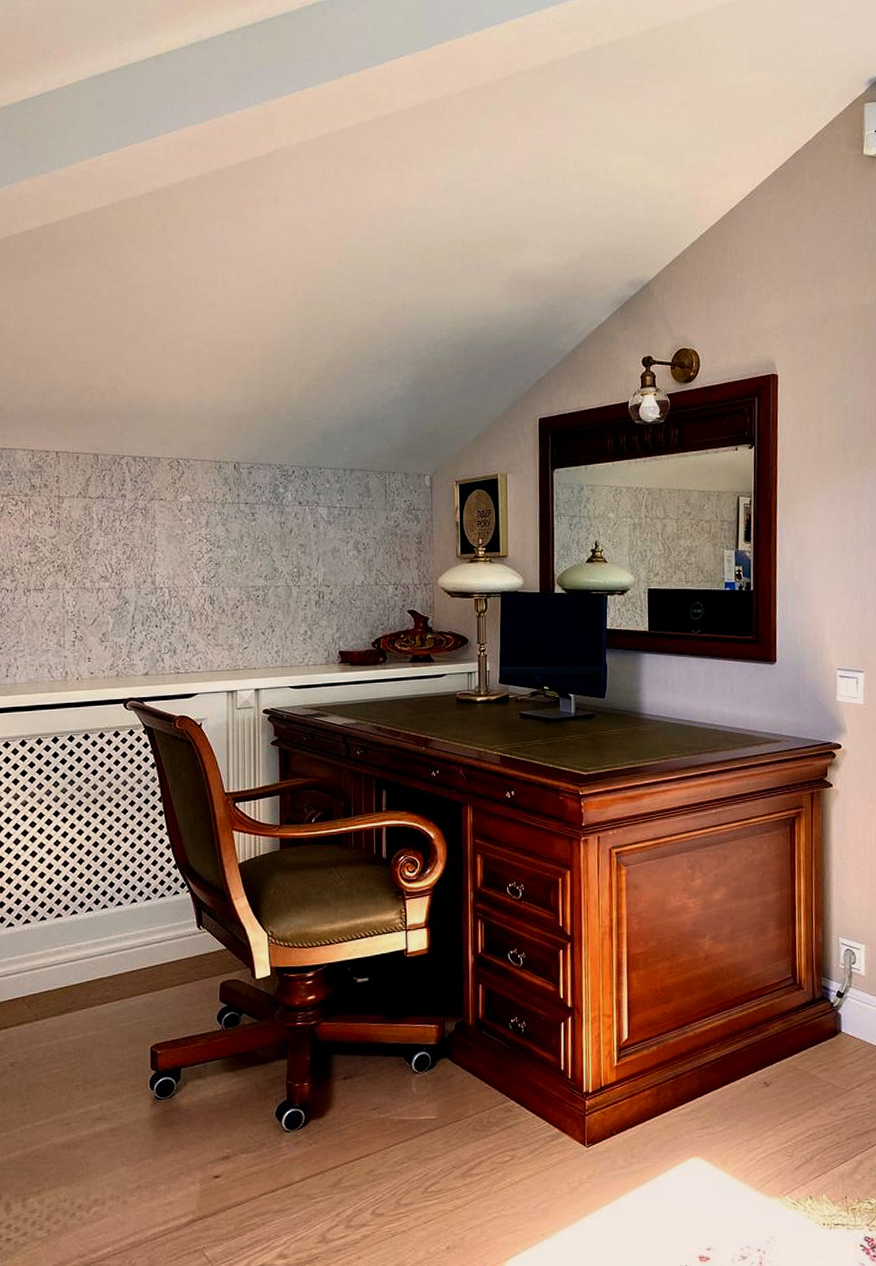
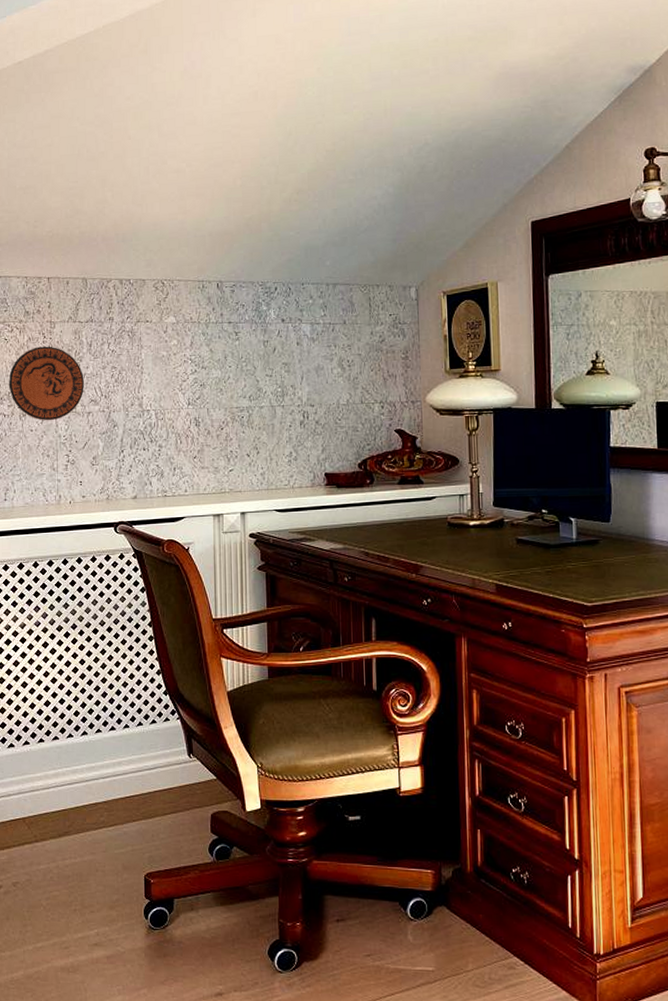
decorative plate: none [12,521,94,597] -> present [8,346,84,421]

